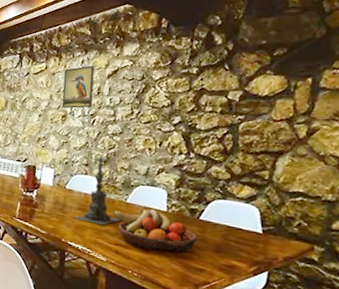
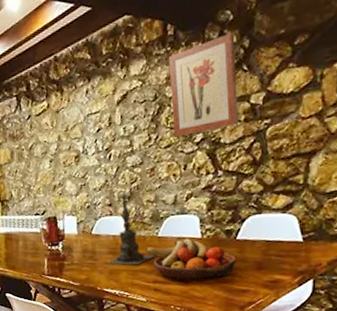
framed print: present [62,66,95,109] -> none [68,94,106,148]
wall art: none [154,35,221,116] -> present [168,33,239,137]

